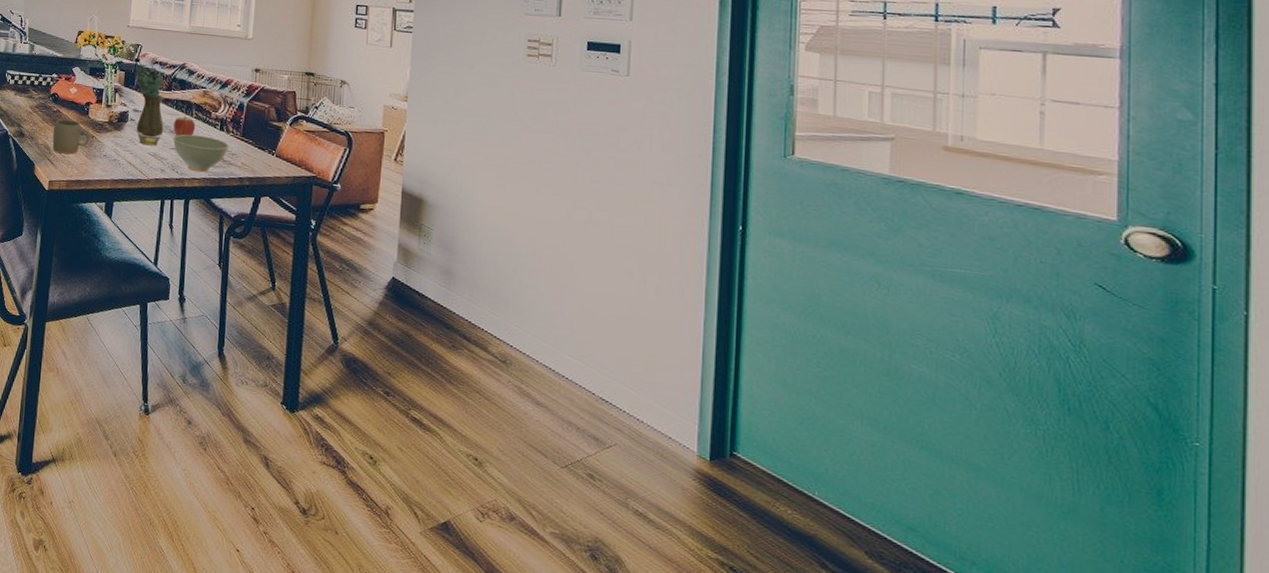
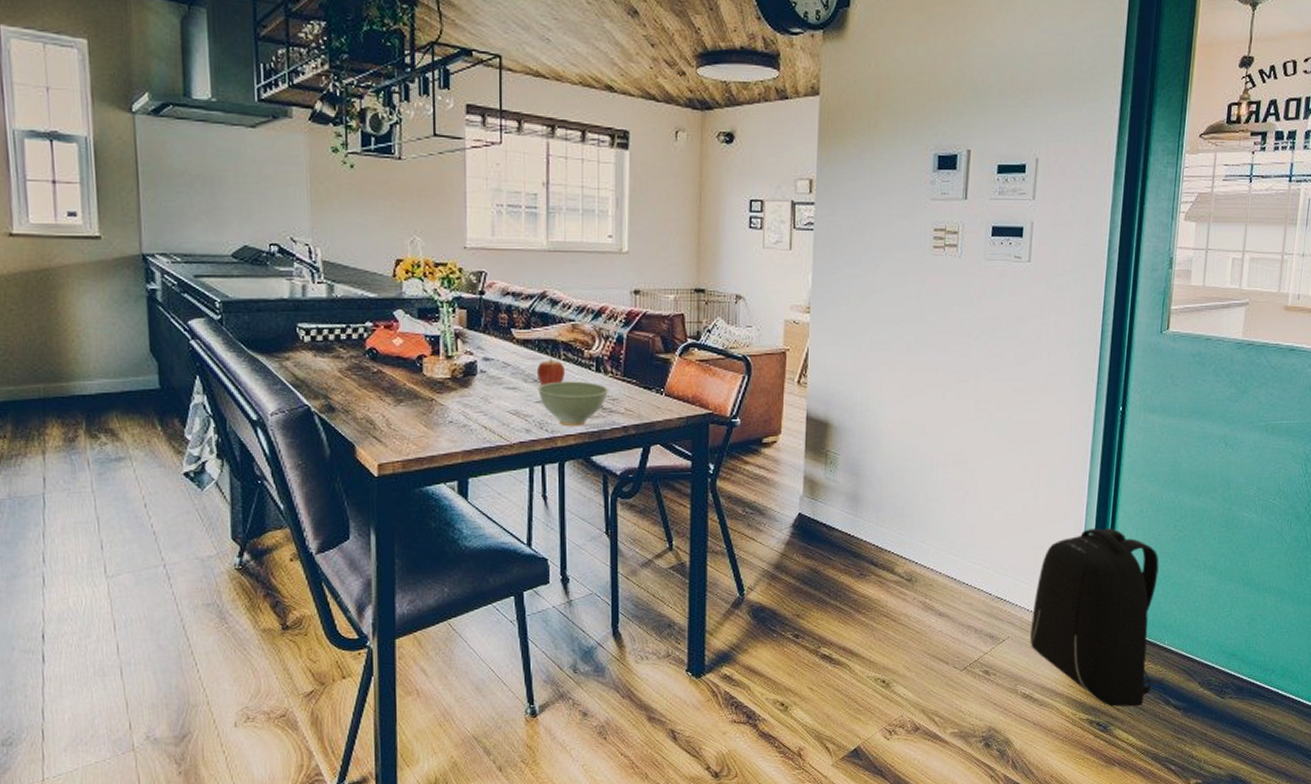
mug: present [52,119,90,154] -> none [376,381,428,427]
vase: present [135,62,164,146] -> none [481,295,525,402]
backpack: none [642,346,814,560] -> present [1030,528,1162,707]

